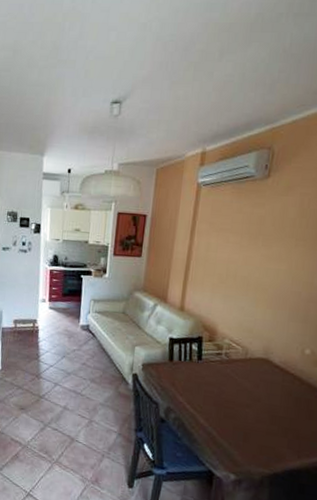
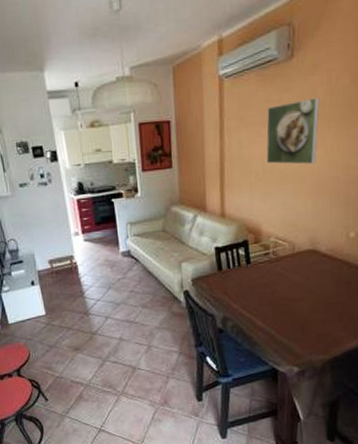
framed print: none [231,216,291,277] -> present [266,97,320,165]

